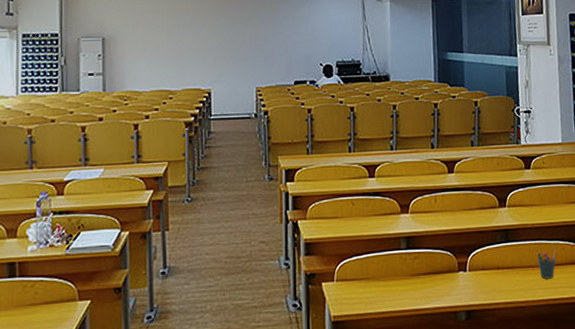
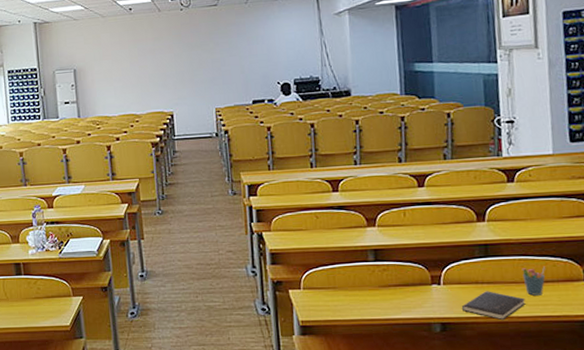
hardcover book: none [484,276,540,306] -> present [461,291,526,321]

